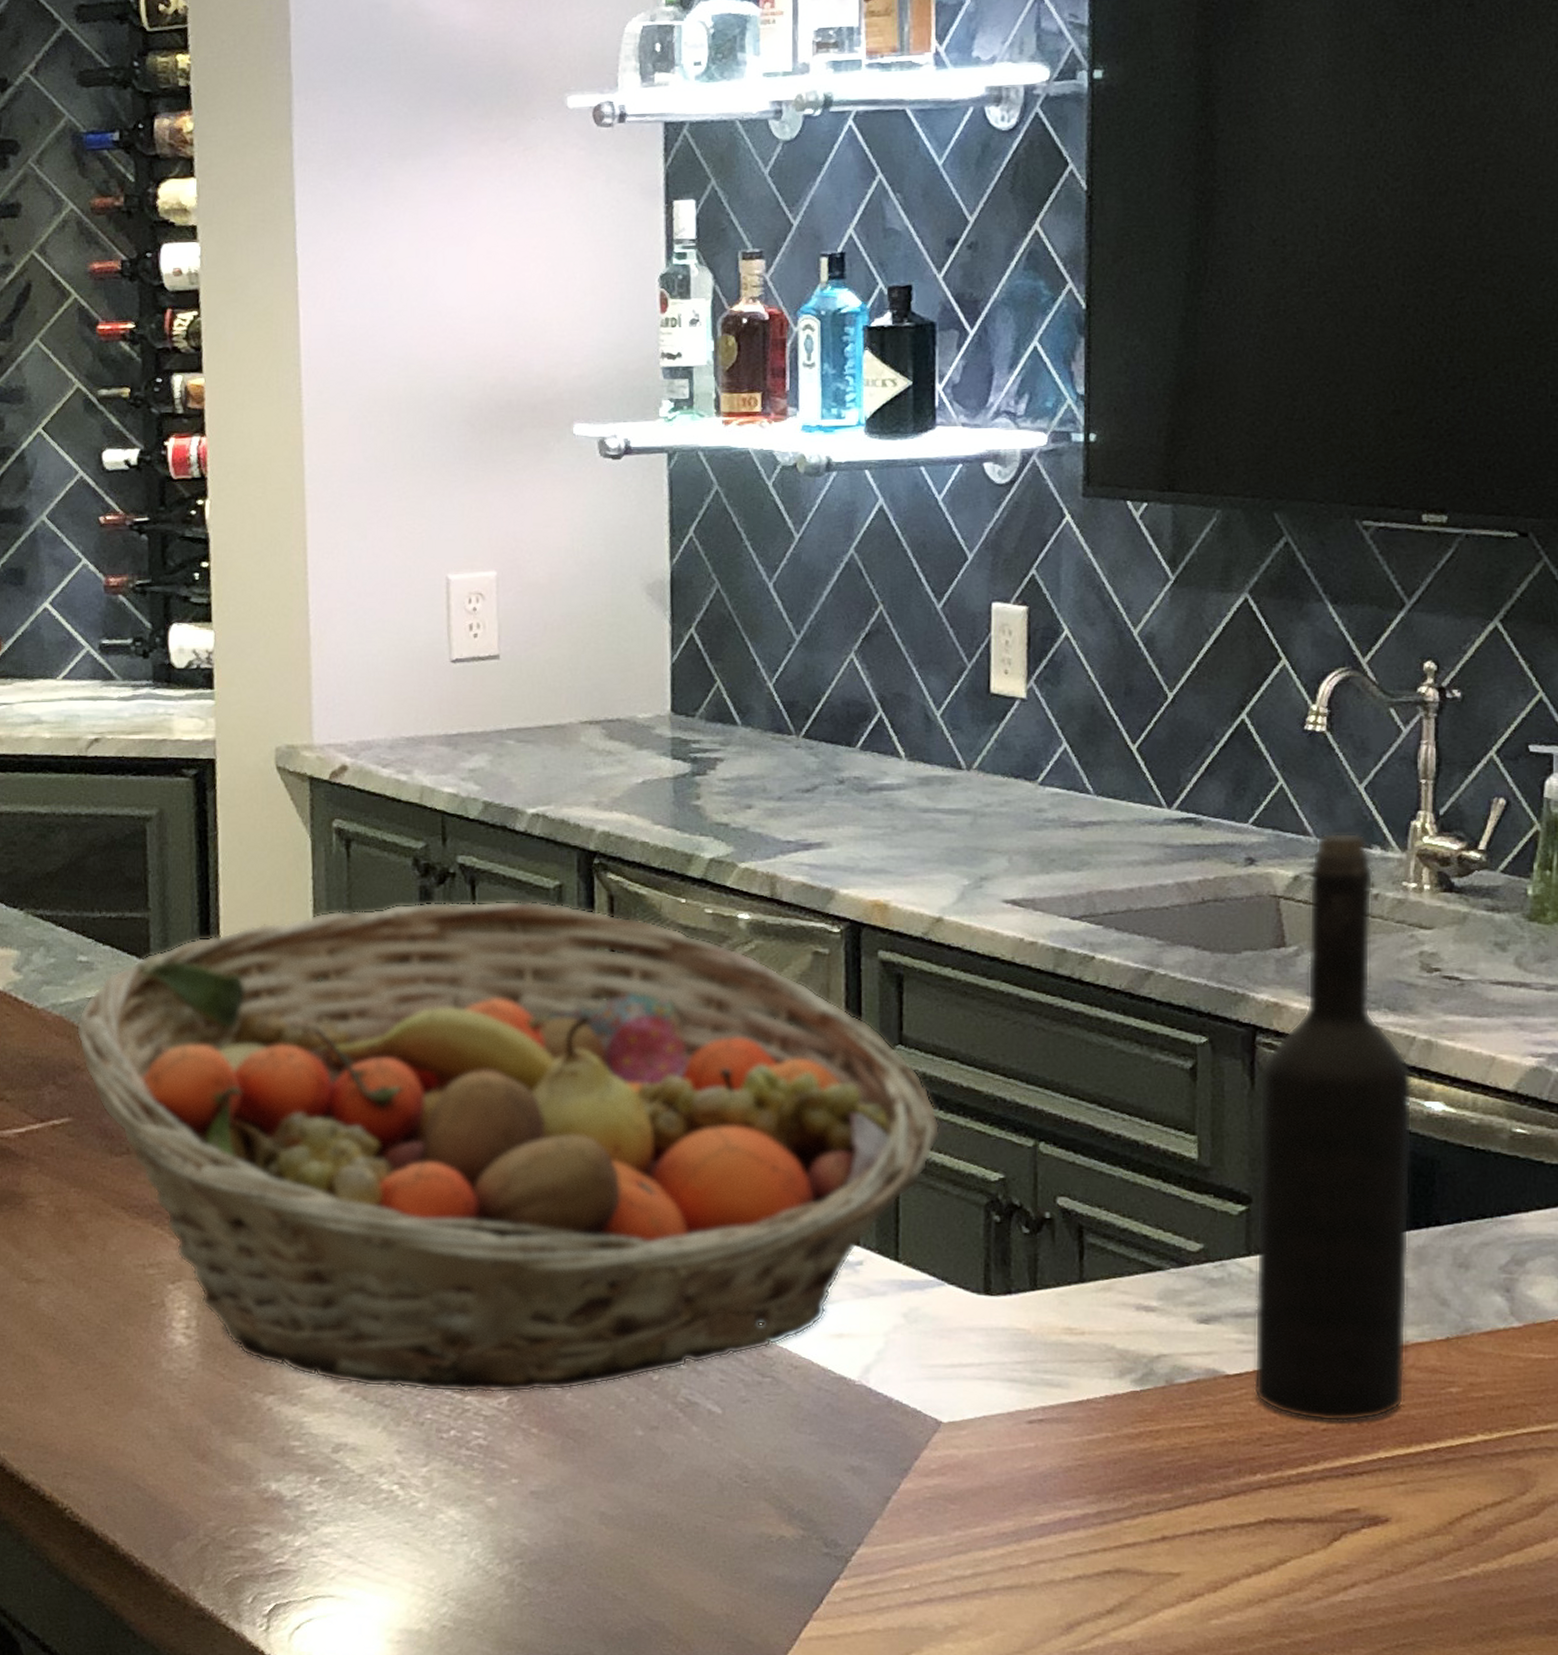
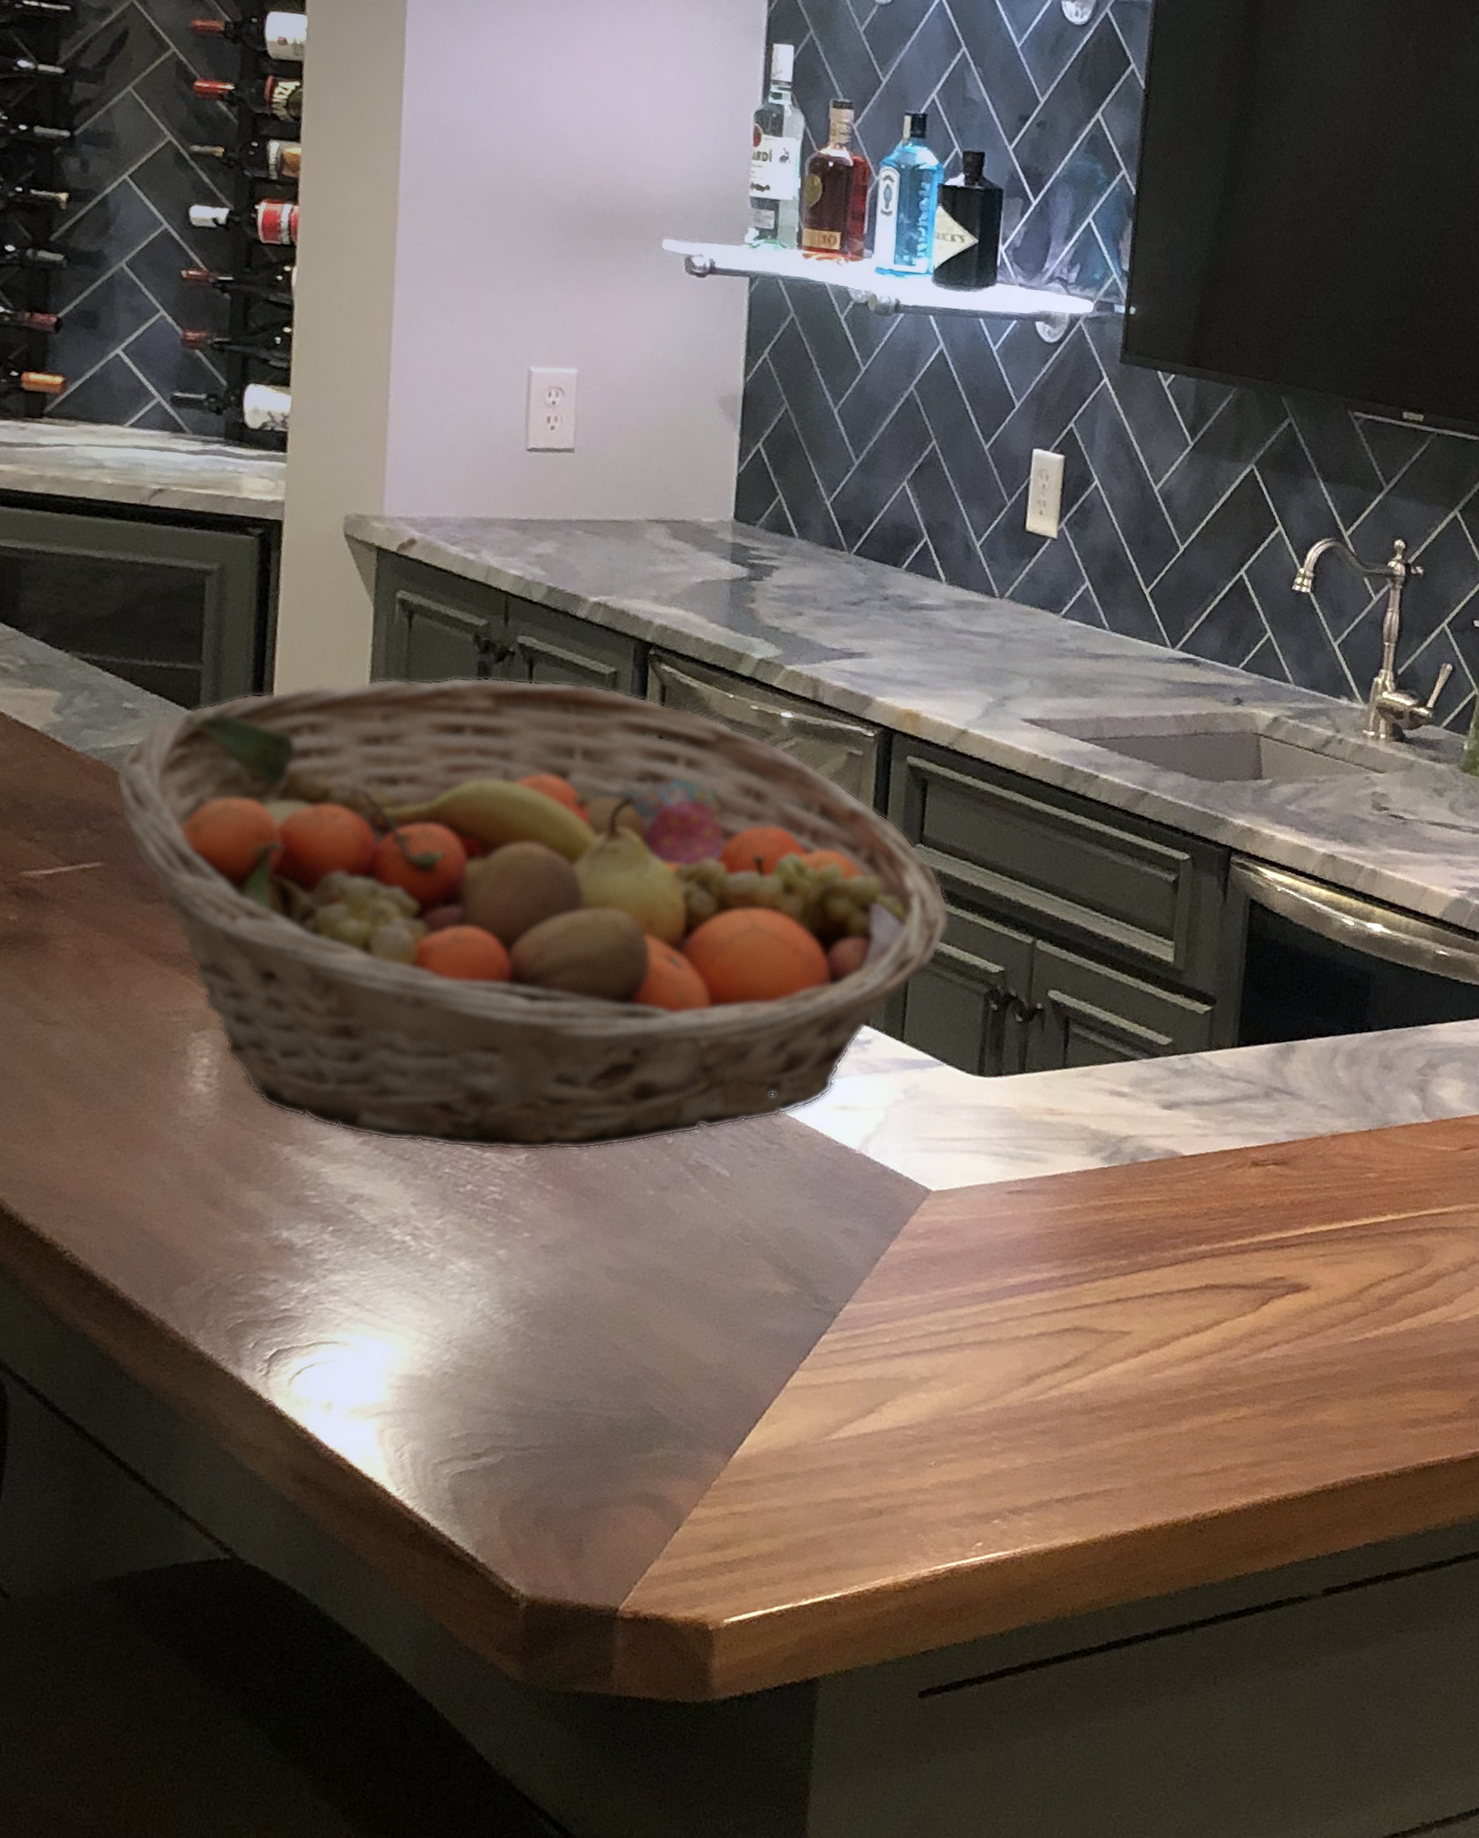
wine bottle: present [1254,833,1414,1422] -> none [1205,682,1359,1201]

